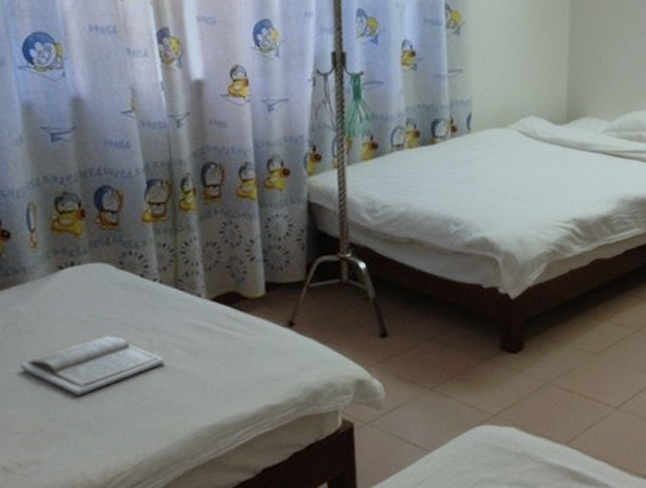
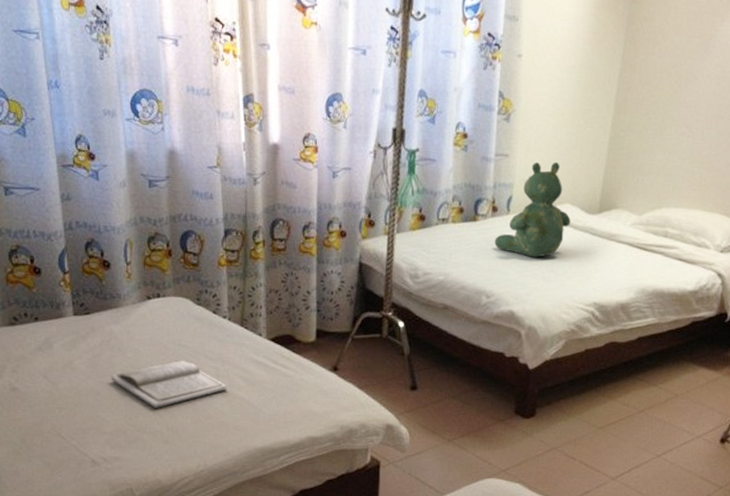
teddy bear: none [457,74,538,177] -> present [495,162,571,258]

